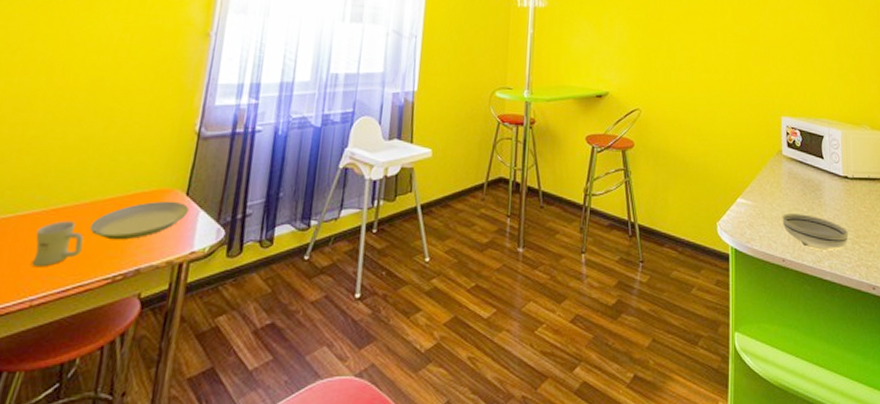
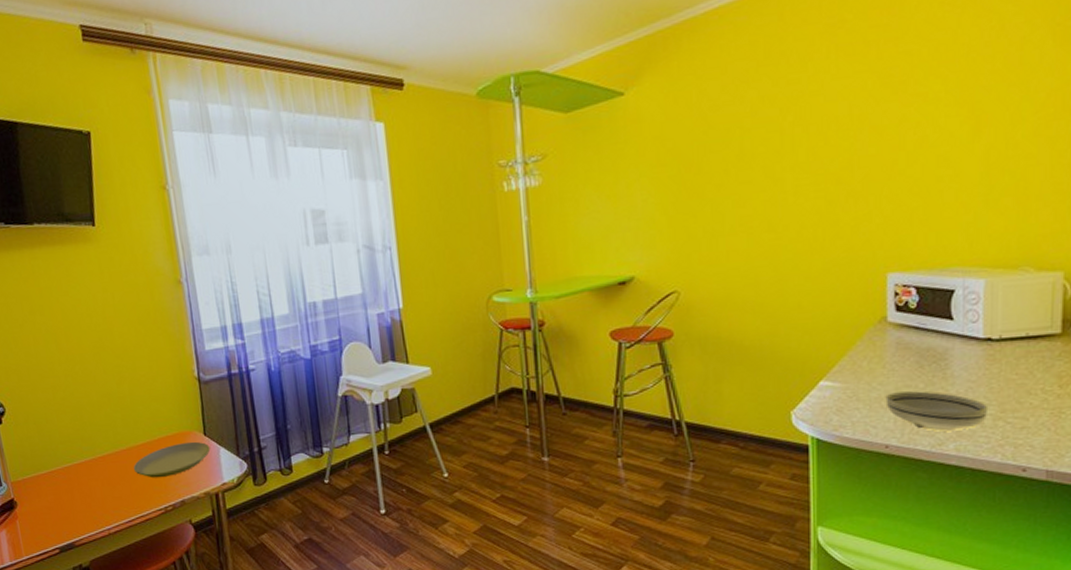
mug: present [32,221,84,266] -> none [93,465,134,503]

